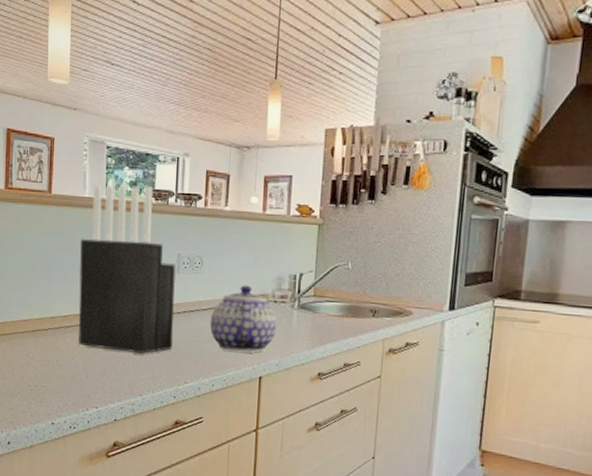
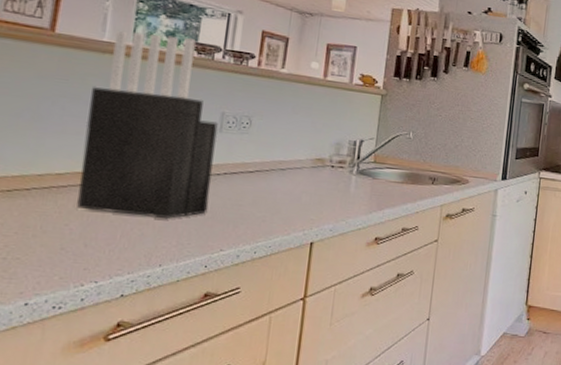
teapot: present [209,285,277,353] -> none [255,148,333,218]

